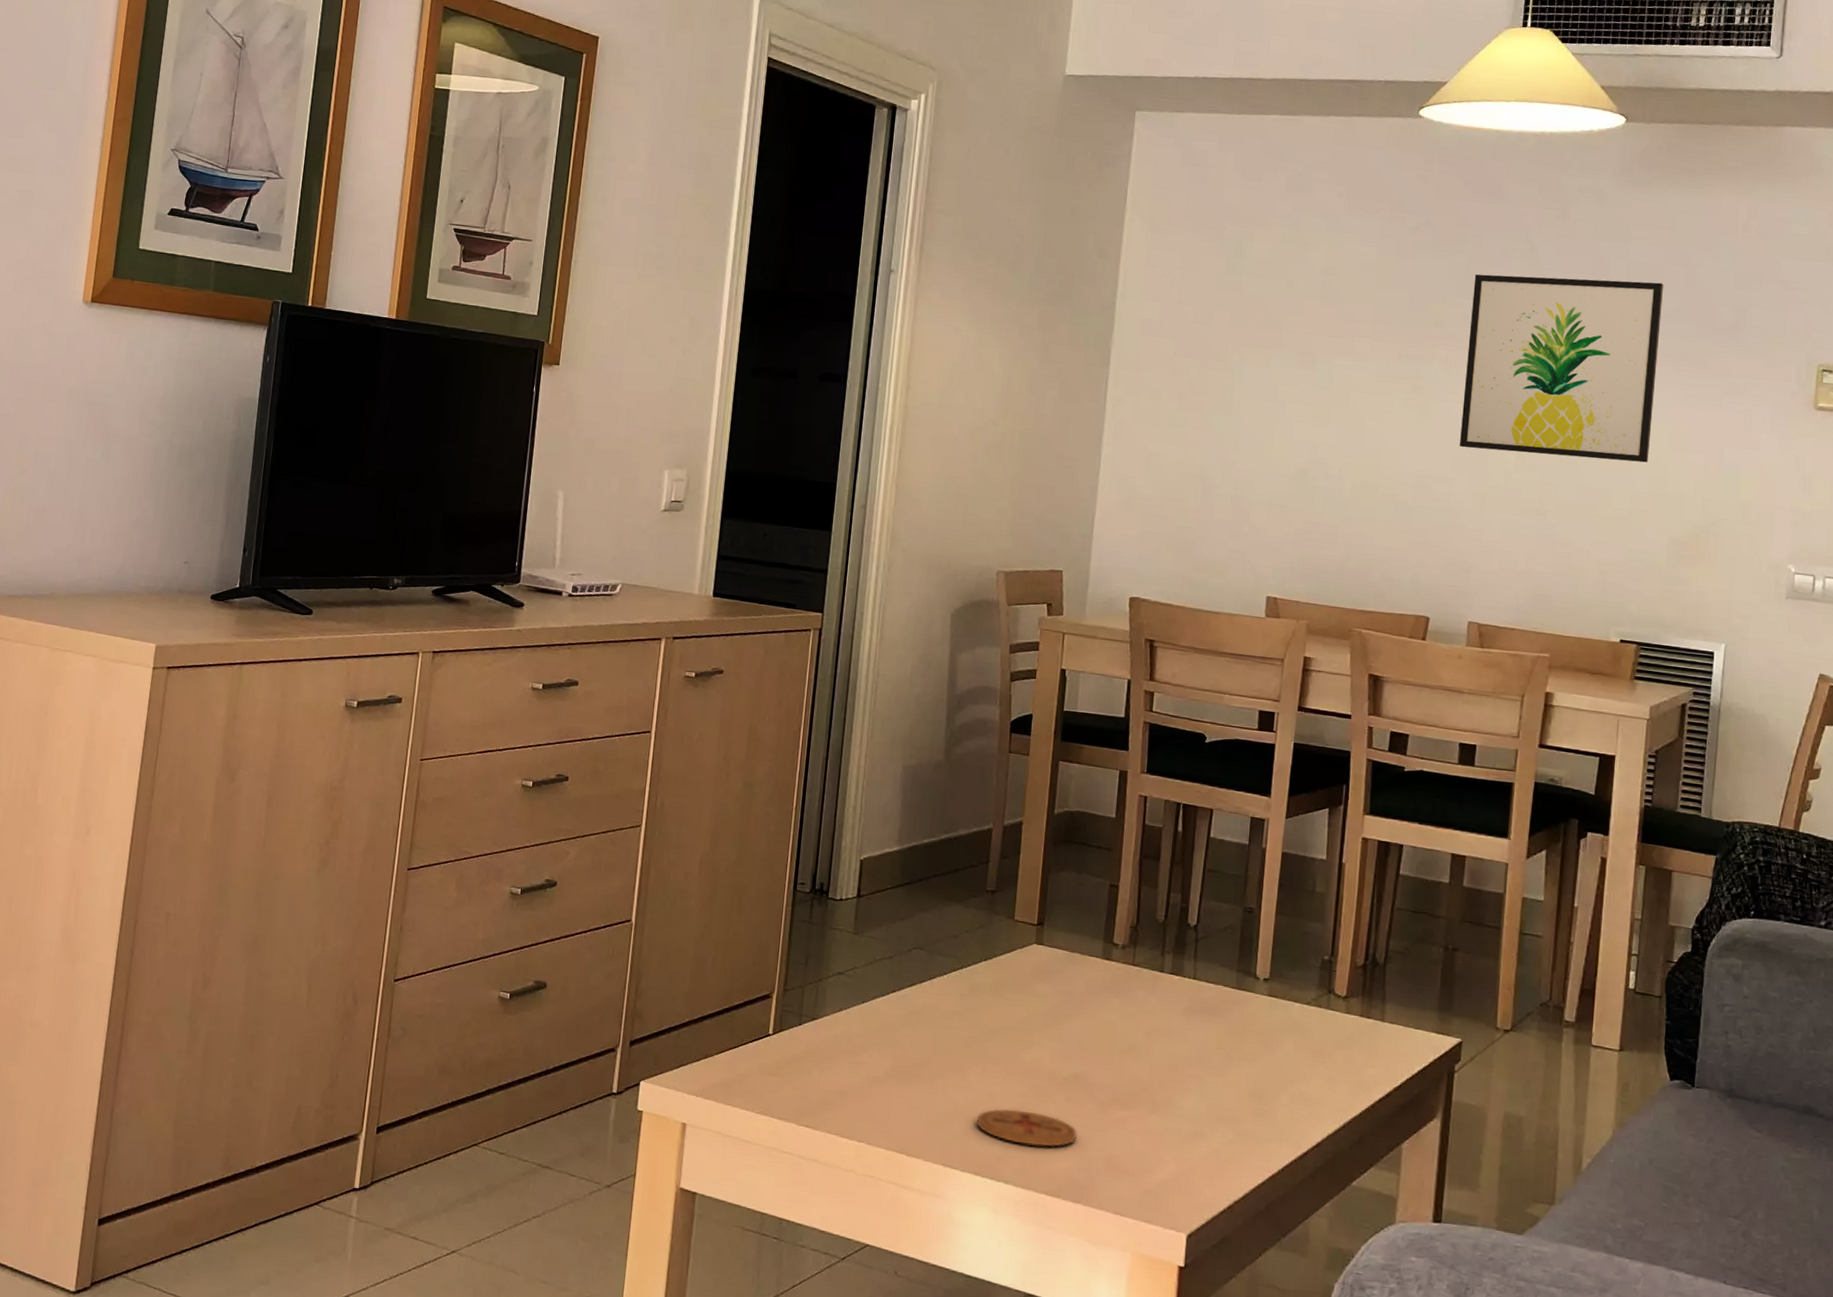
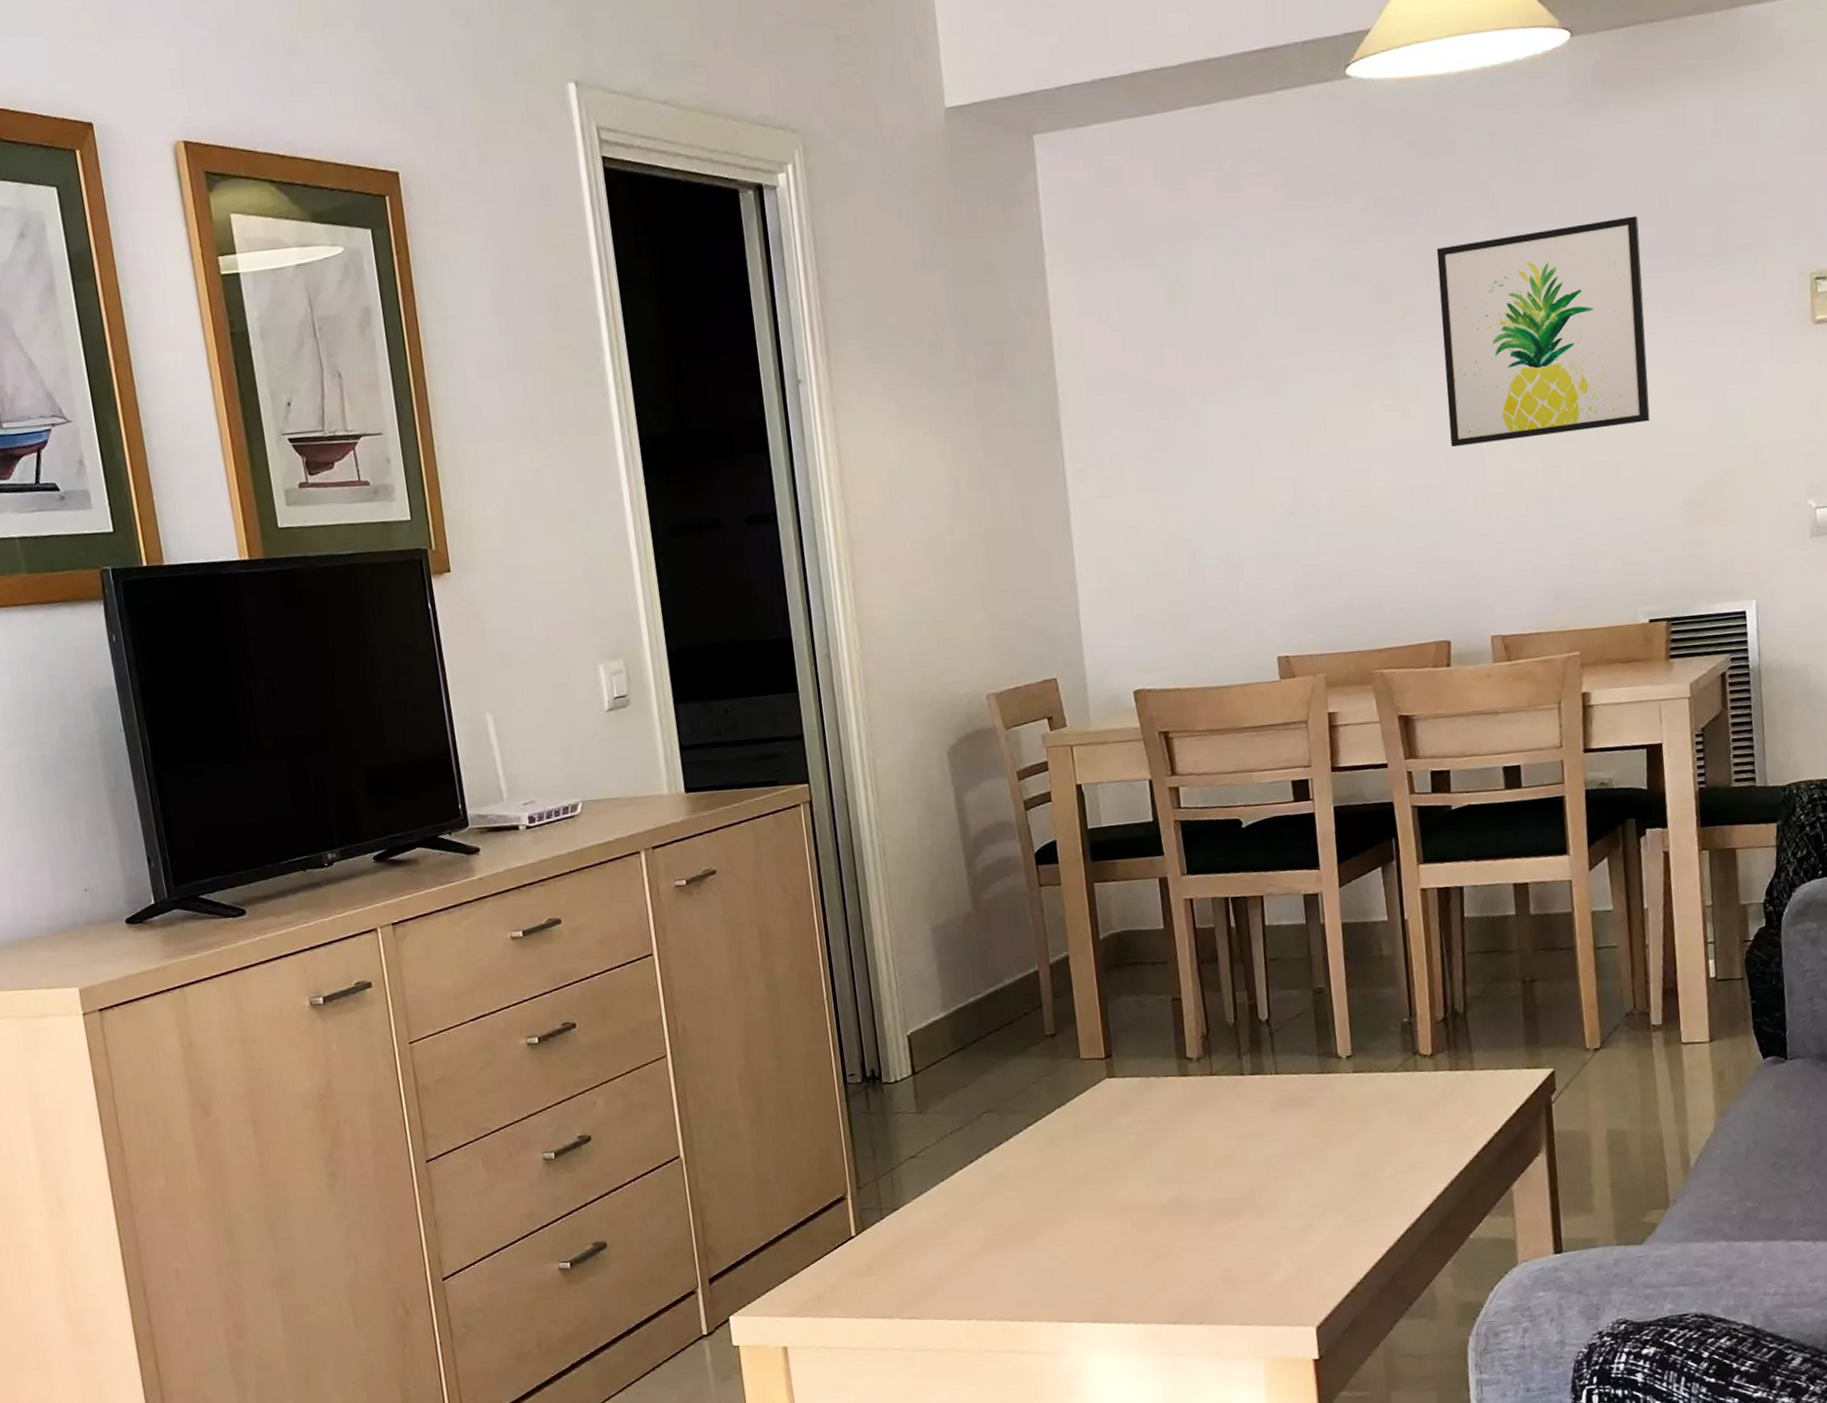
coaster: present [976,1108,1077,1148] -> none [1083,1245,1188,1282]

